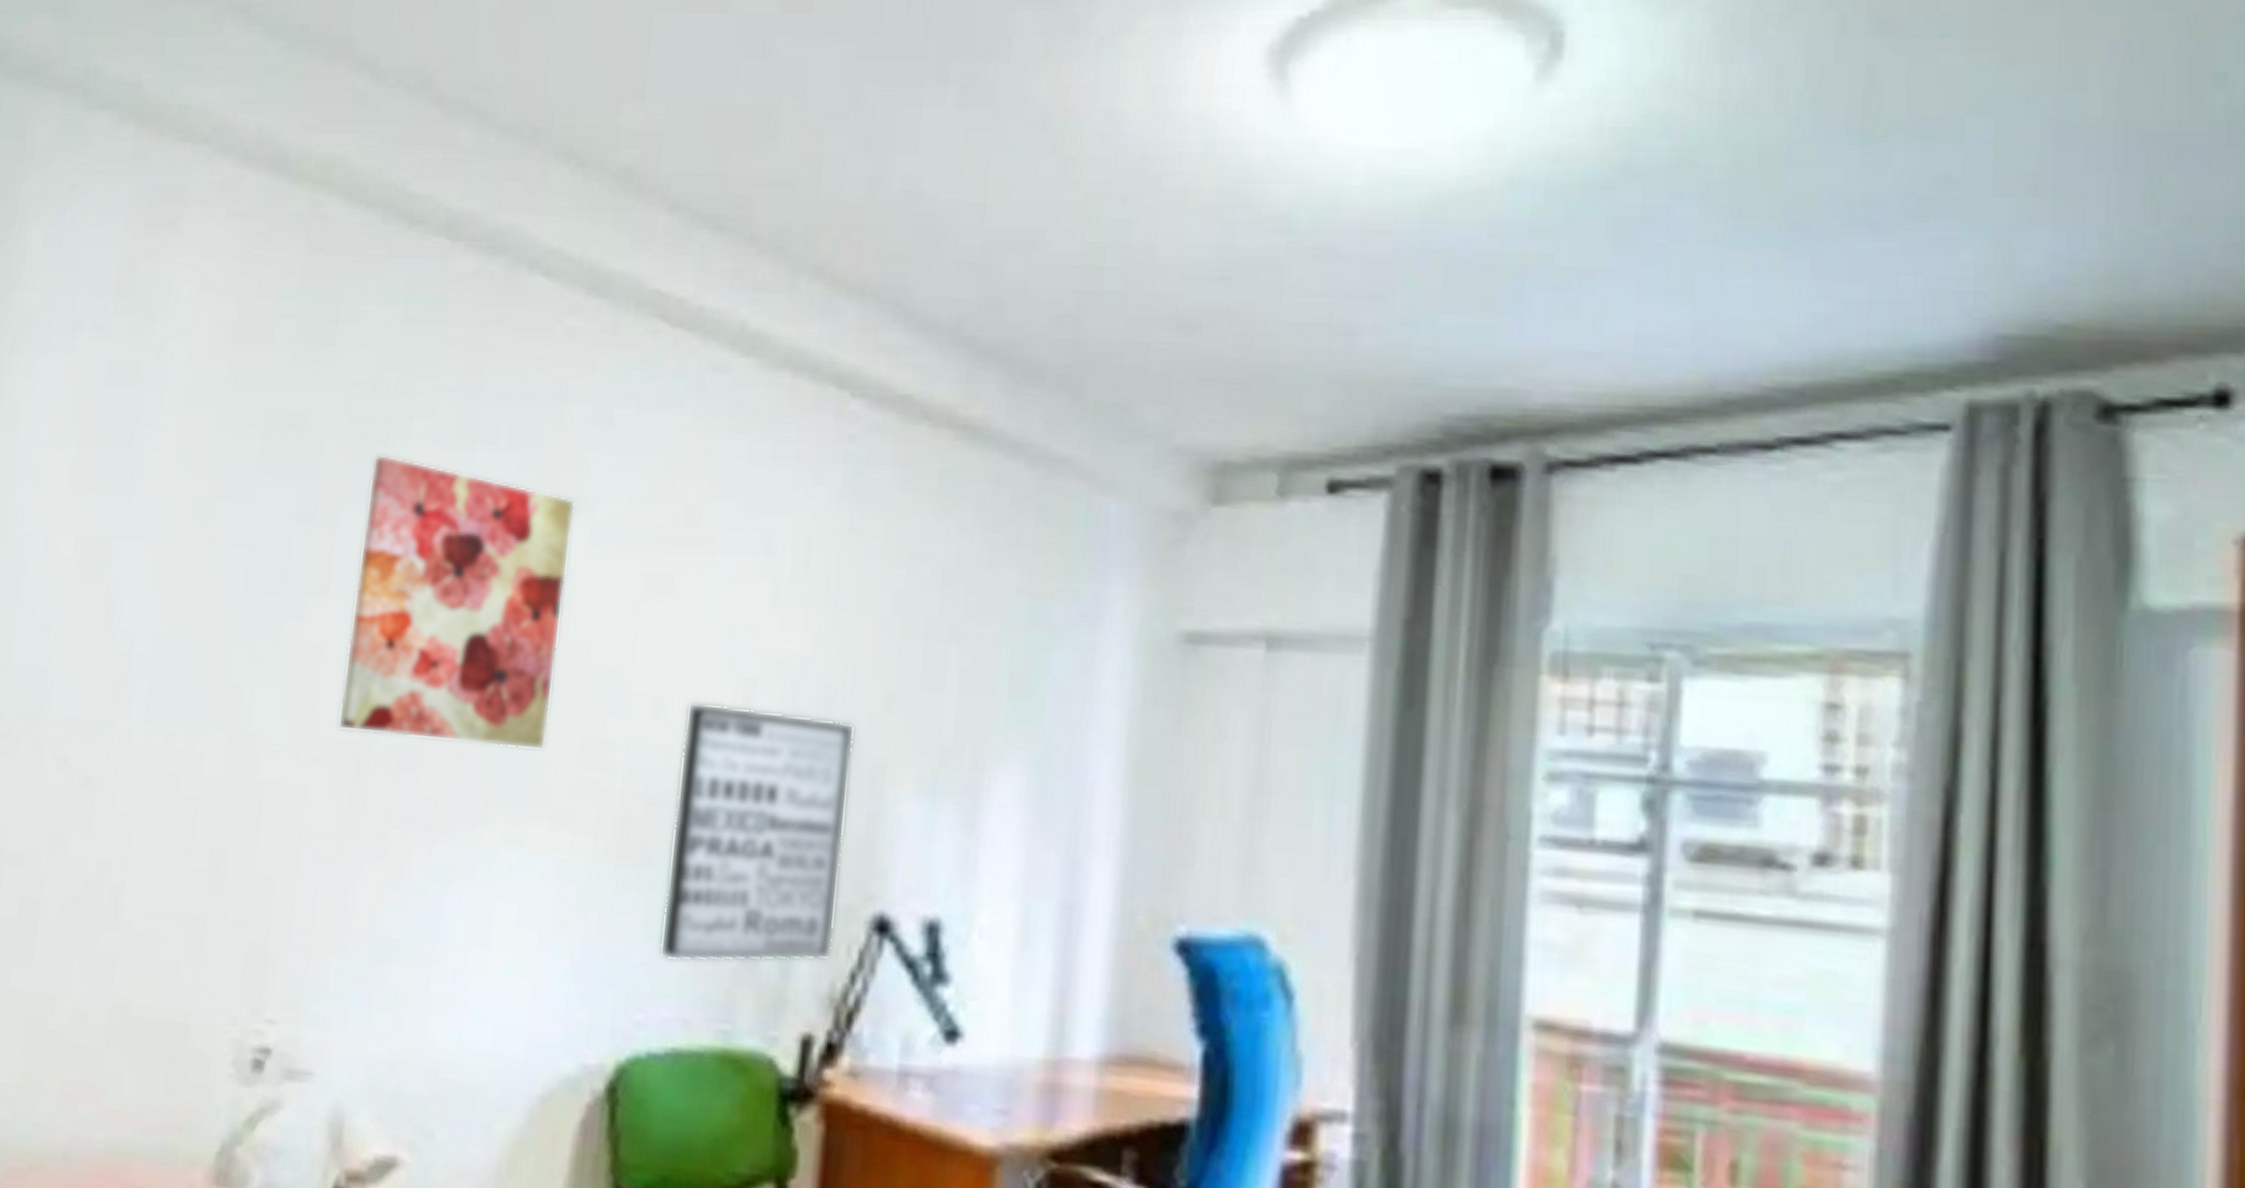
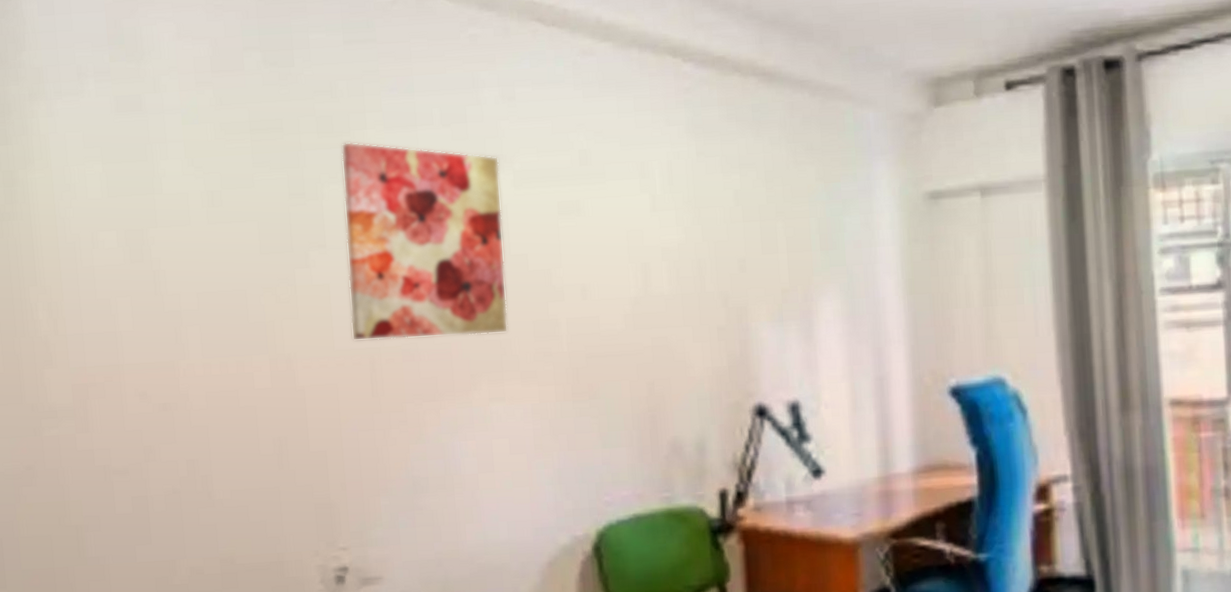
wall art: present [658,701,855,962] -> none [604,282,731,458]

